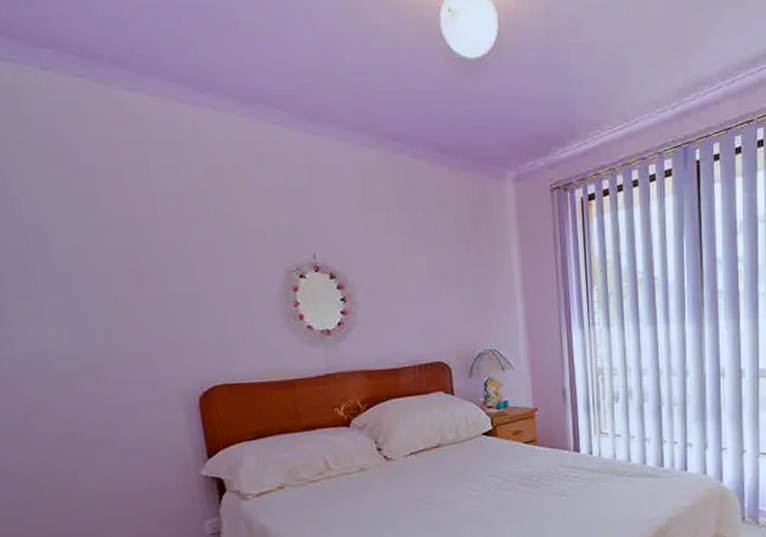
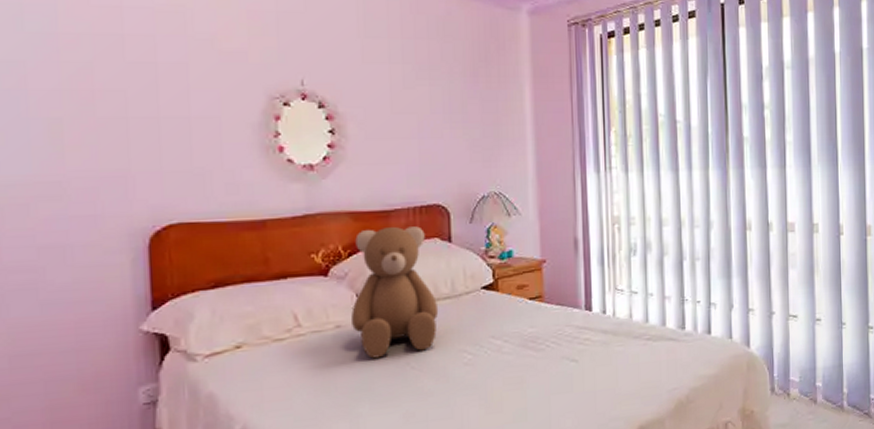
teddy bear: none [371,382,447,496] -> present [351,226,439,359]

